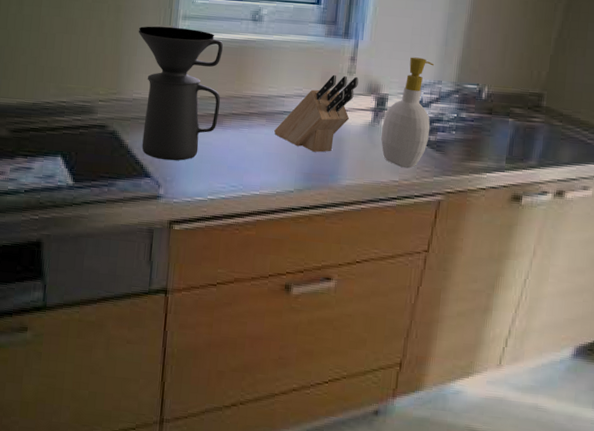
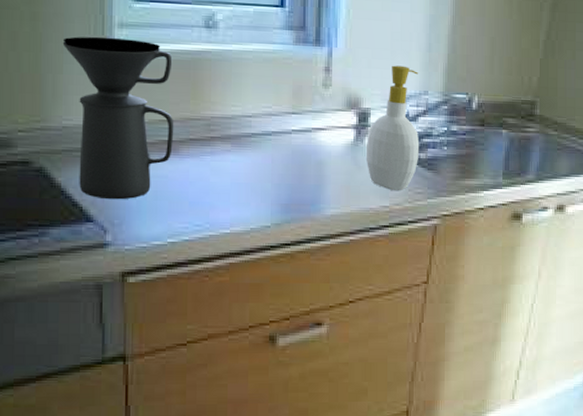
knife block: present [273,74,359,152] -> none [241,88,336,179]

